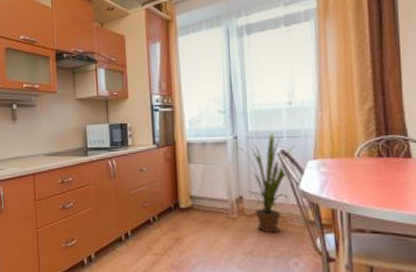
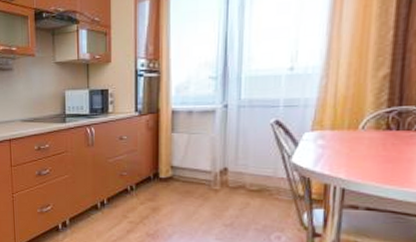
house plant: present [237,133,295,233] -> none [226,102,292,206]

